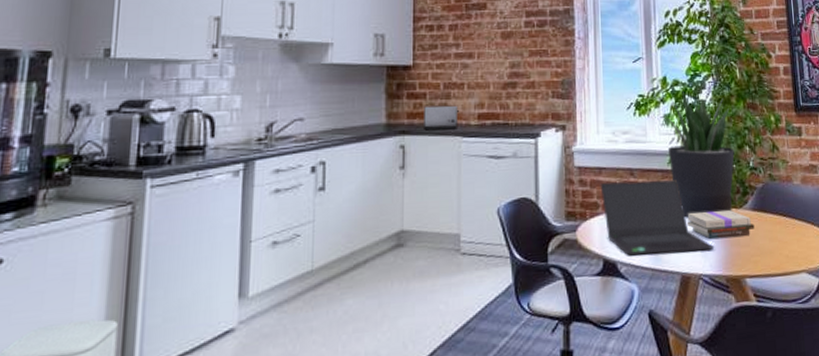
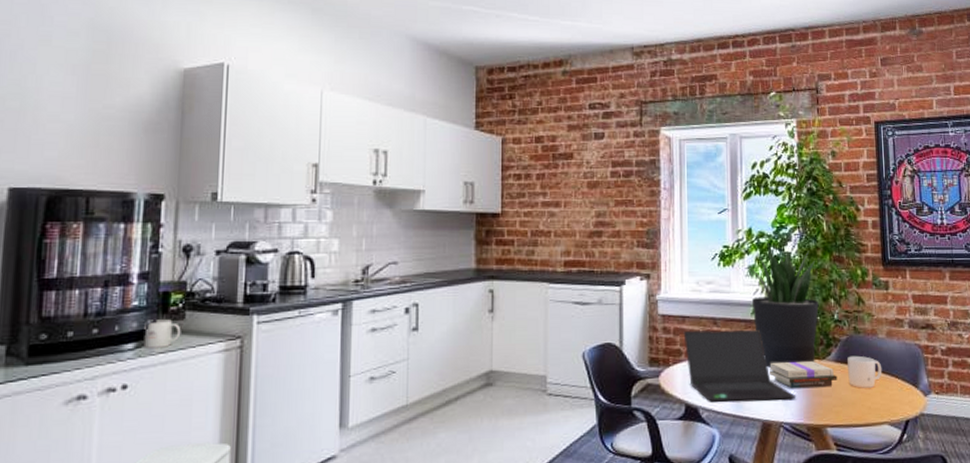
mug: none [23,185,66,219] -> present [143,319,182,350]
toaster: present [422,104,460,131] -> none [510,251,547,276]
mug: none [764,203,799,237] -> present [847,355,882,389]

